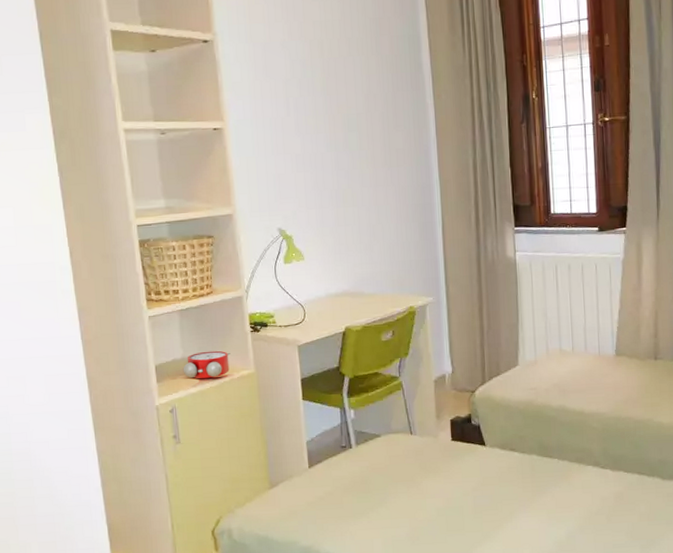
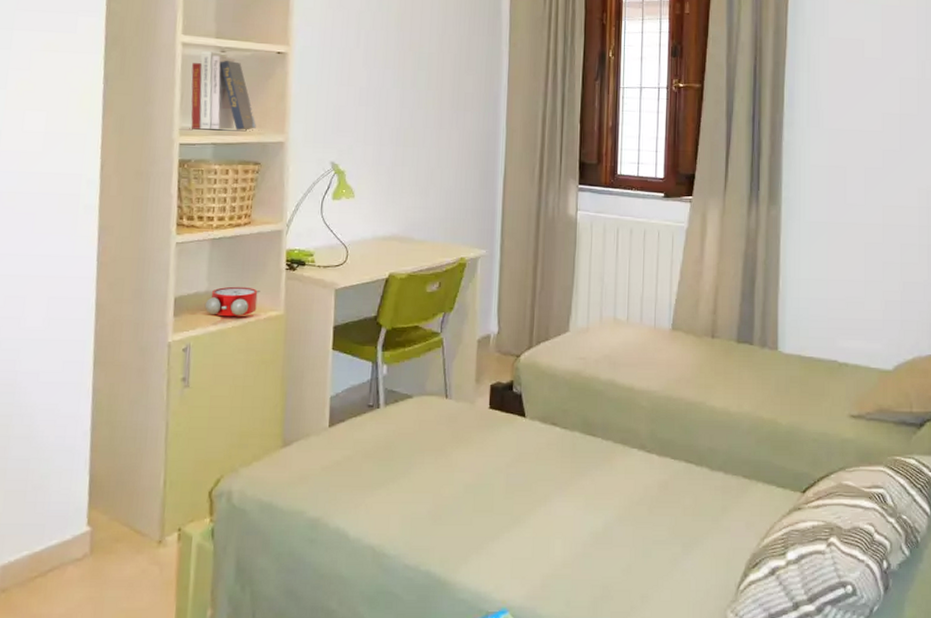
books: none [137,135,204,211] -> present [191,51,256,130]

